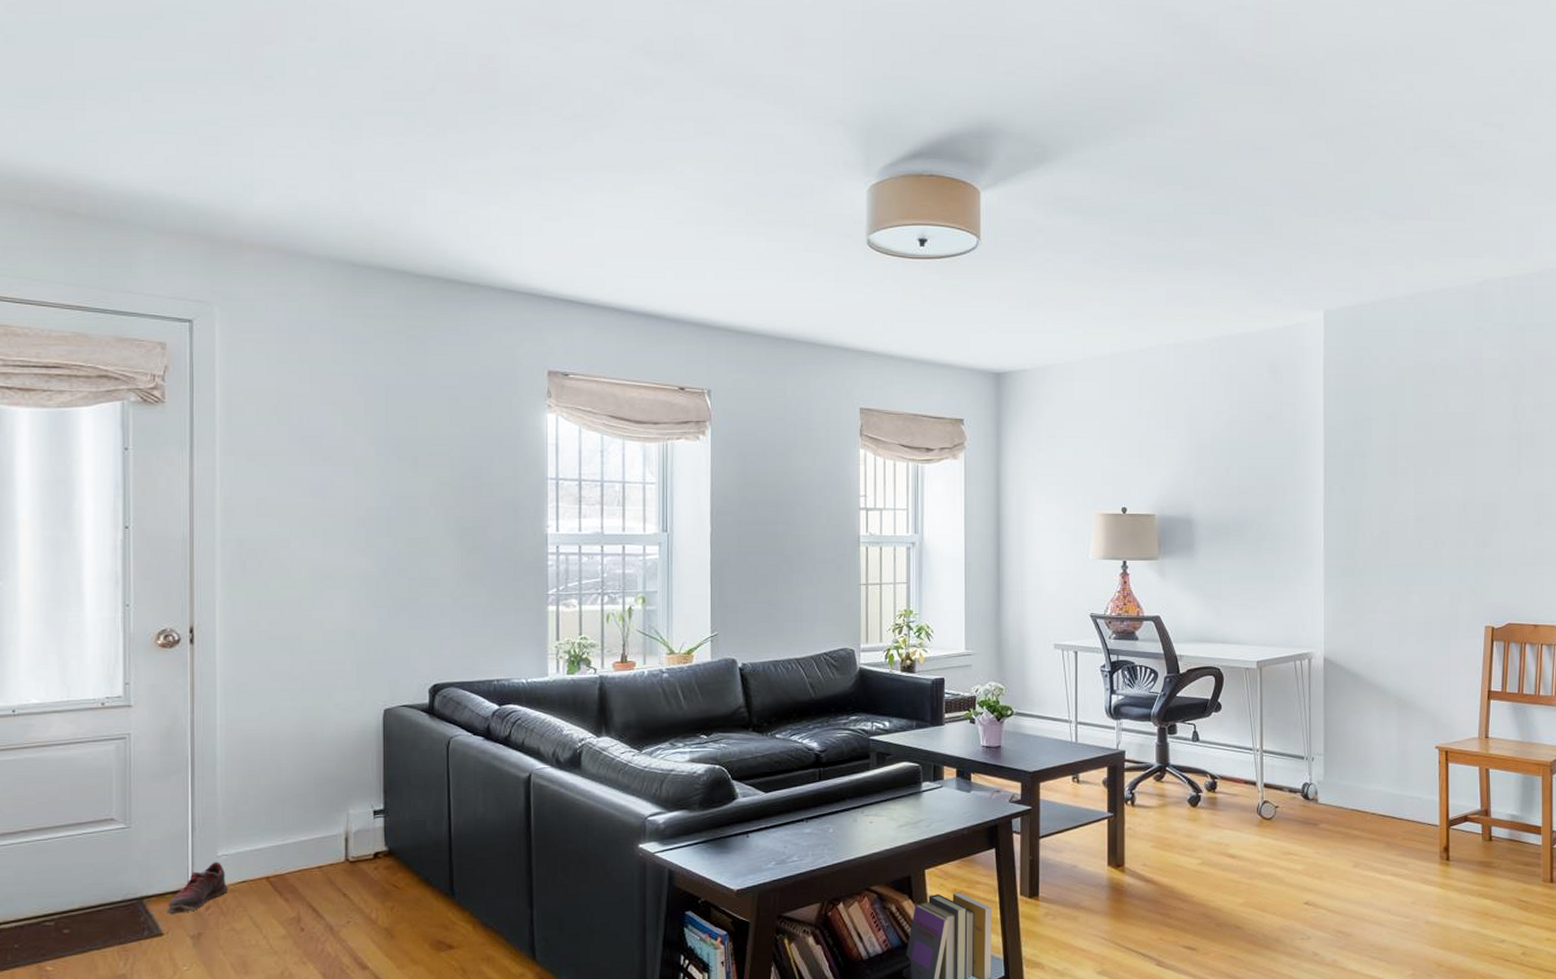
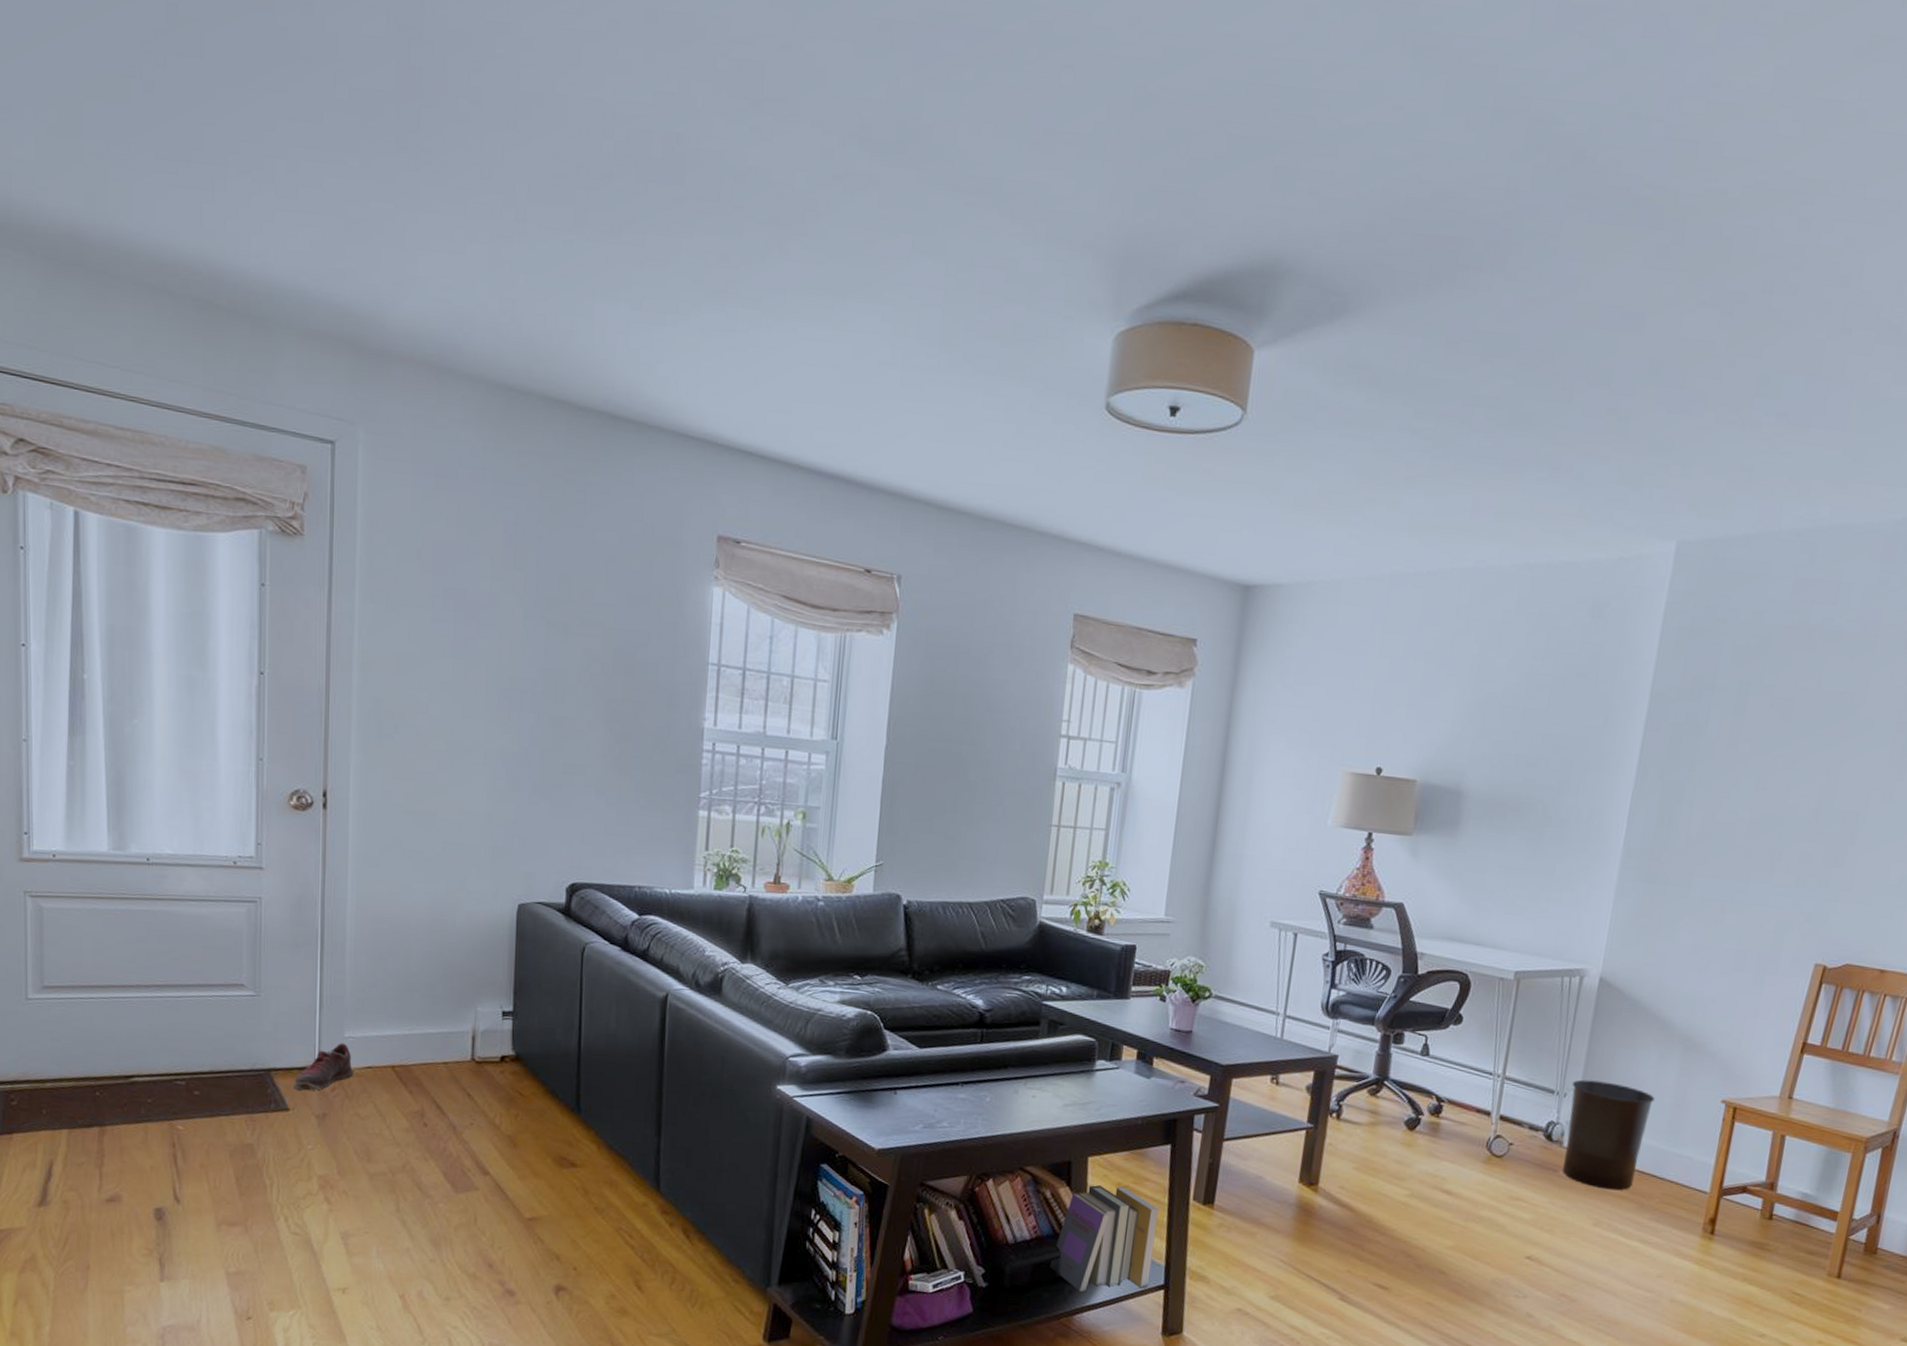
waste bin: none [1317,743,1383,835] -> present [1563,1079,1655,1191]

